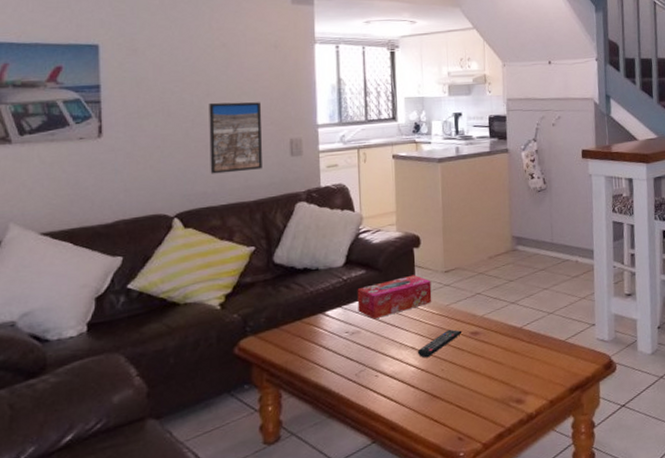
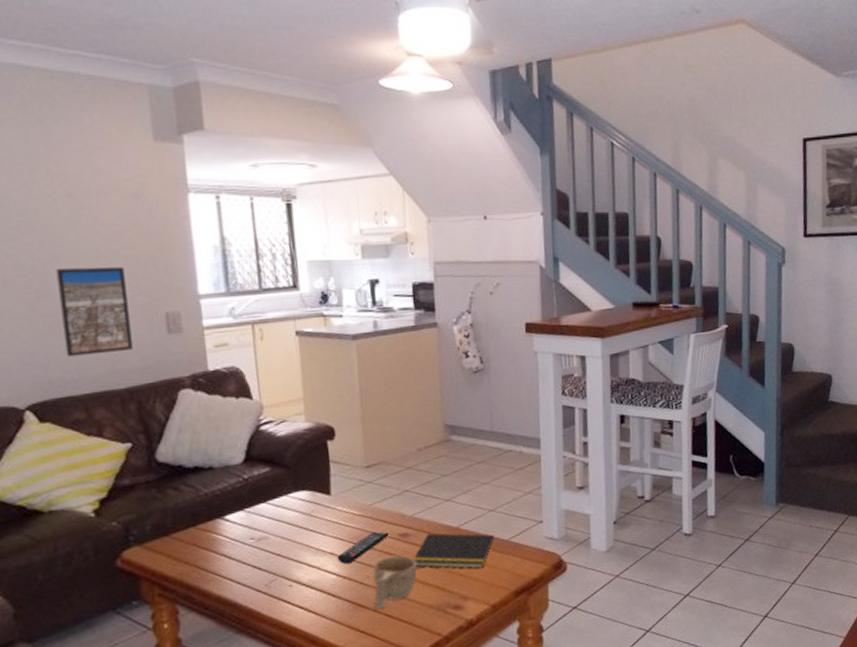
tissue box: present [357,274,432,319] -> none [261,471,352,523]
cup: none [446,351,485,402] -> present [372,555,417,611]
notepad: none [482,332,553,366] -> present [413,533,495,569]

